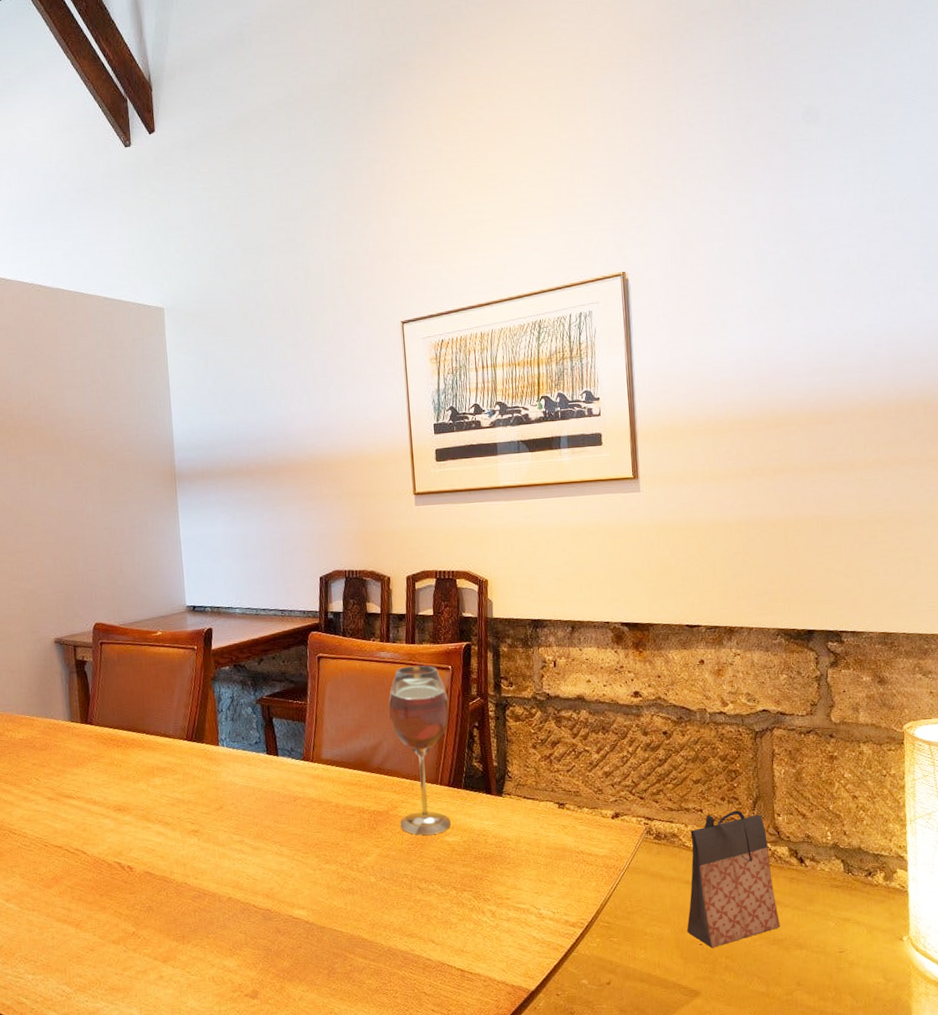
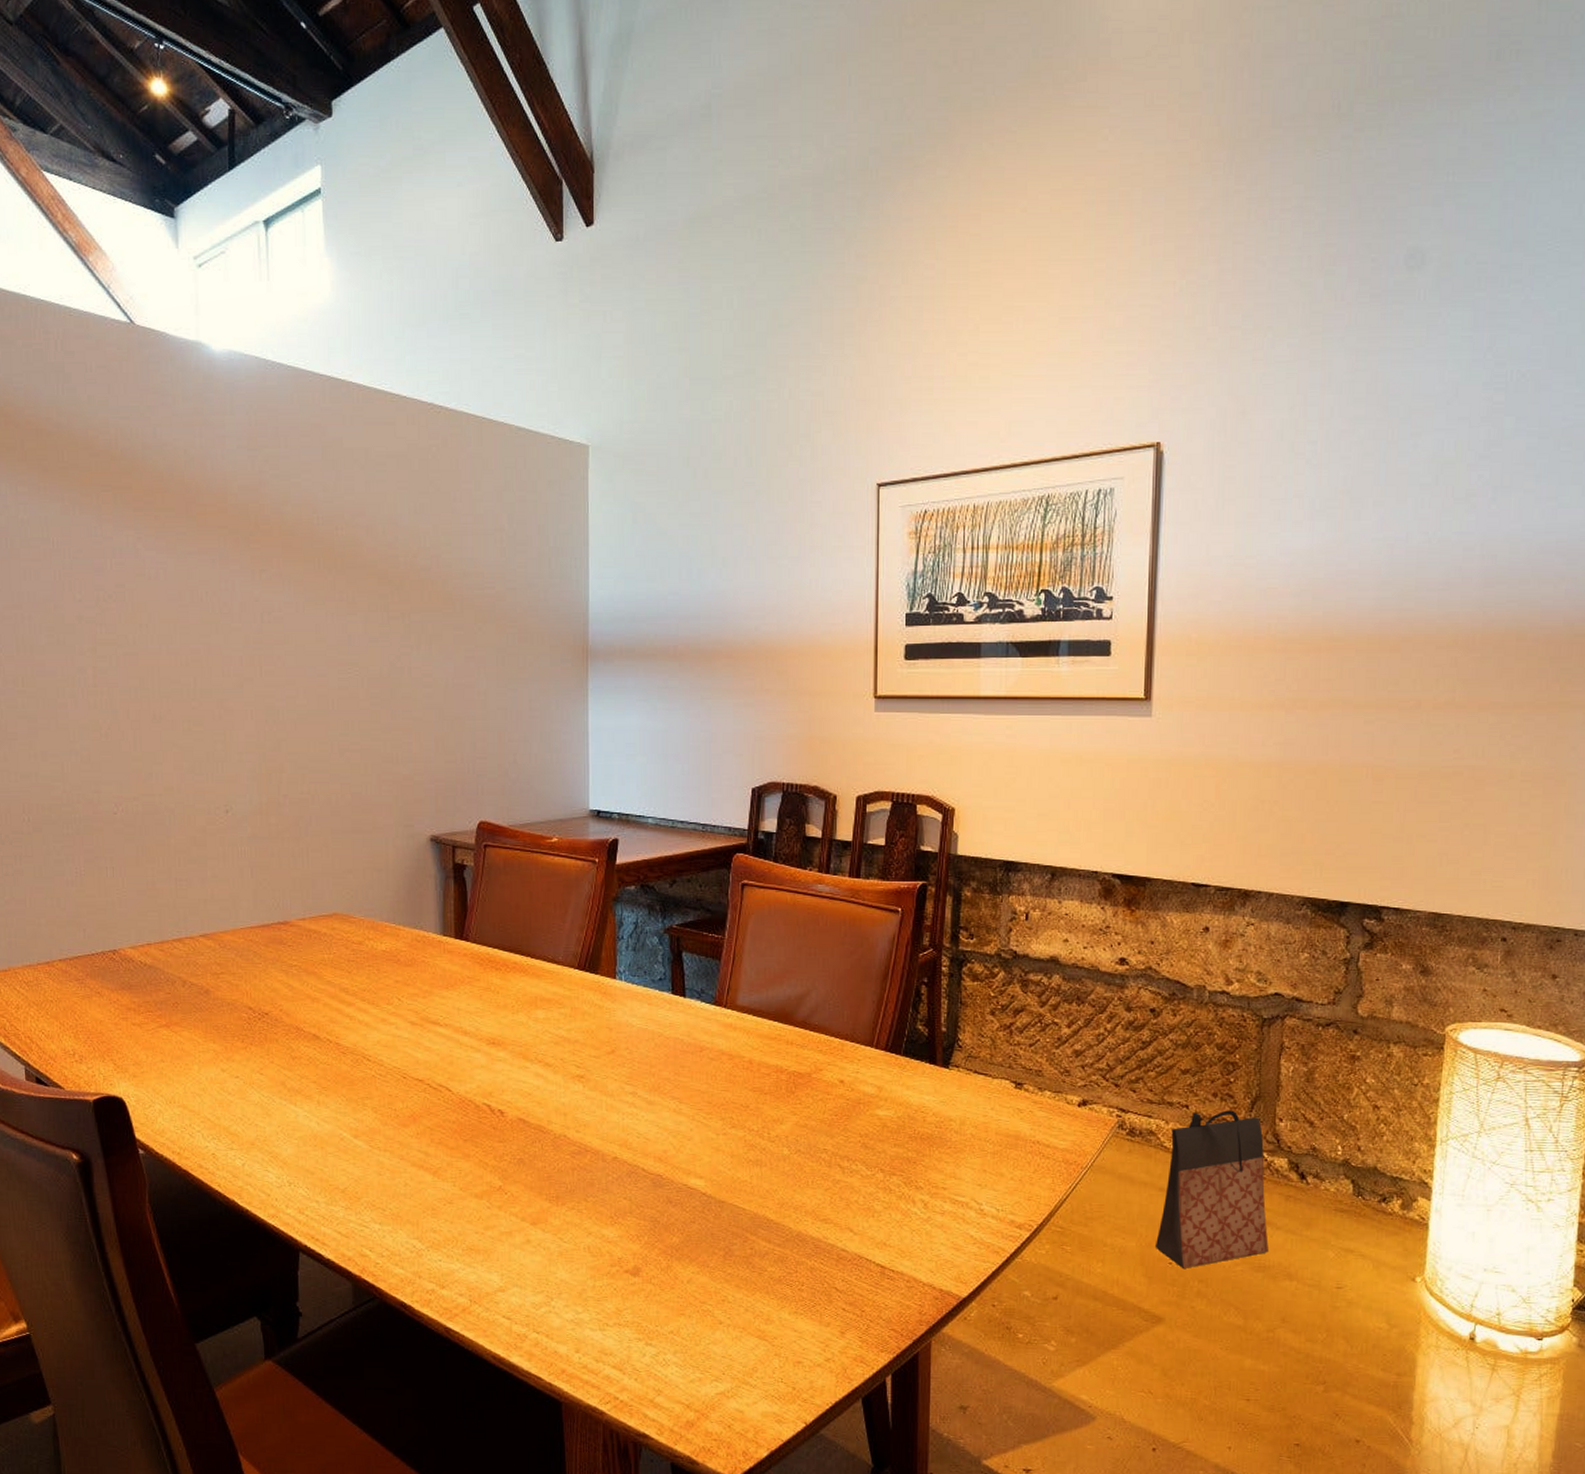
wineglass: present [388,665,450,835] -> none [821,904,895,1105]

